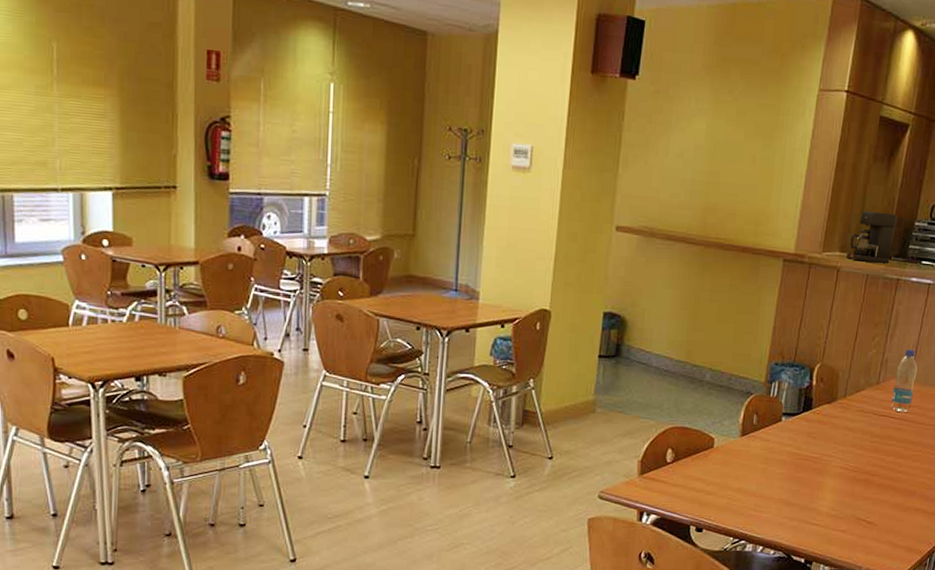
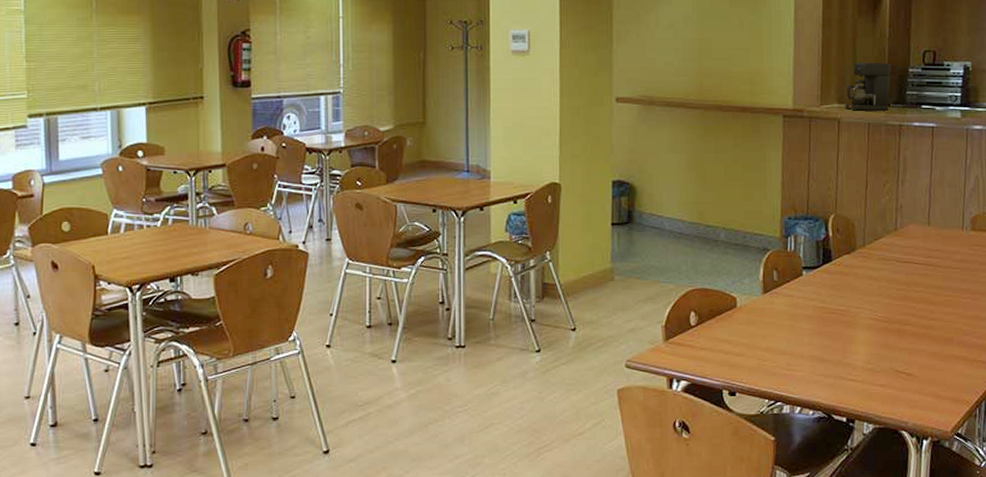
bottle: present [890,349,918,413] -> none [912,193,935,258]

